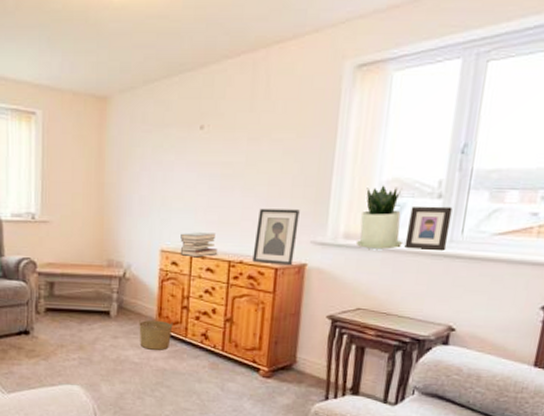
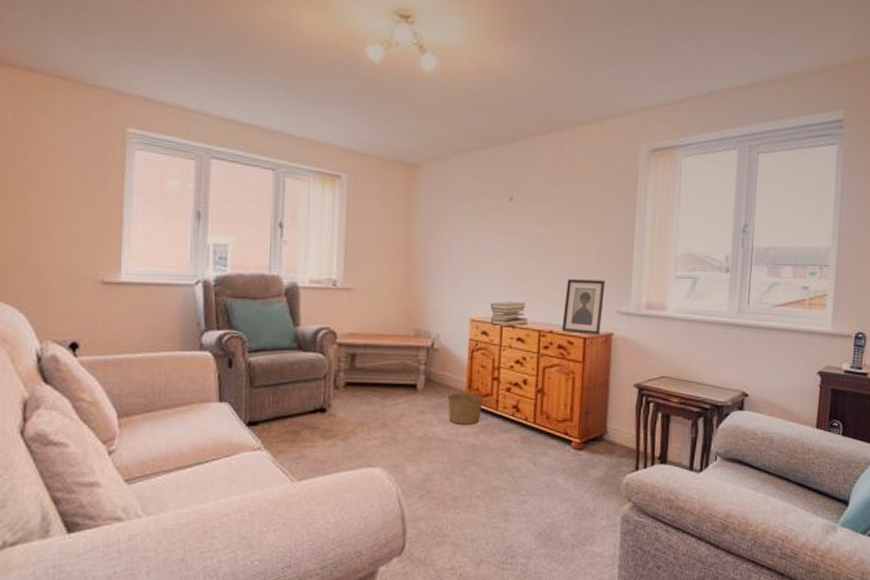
planter: present [355,185,403,250] -> none [657,259,699,319]
picture frame: present [404,206,453,252] -> none [700,279,739,321]

